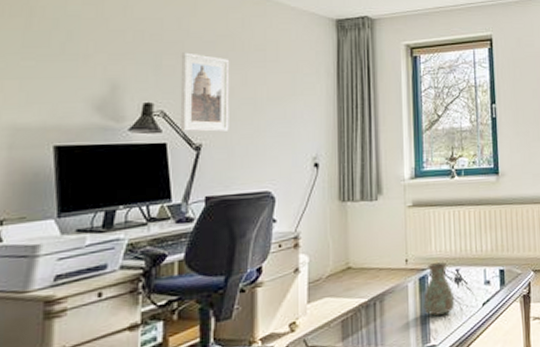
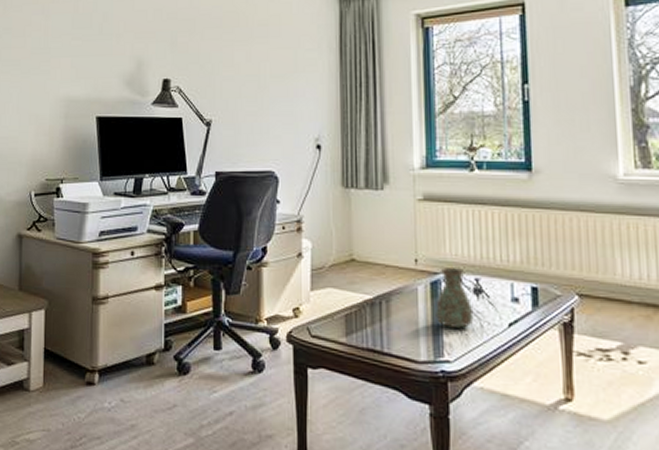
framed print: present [180,52,230,133] -> none [193,29,236,109]

